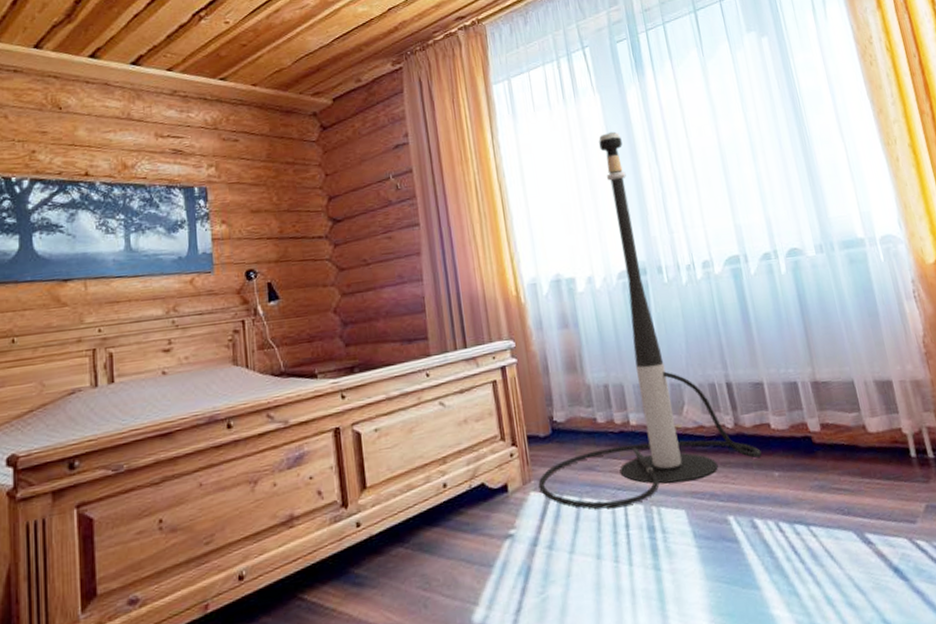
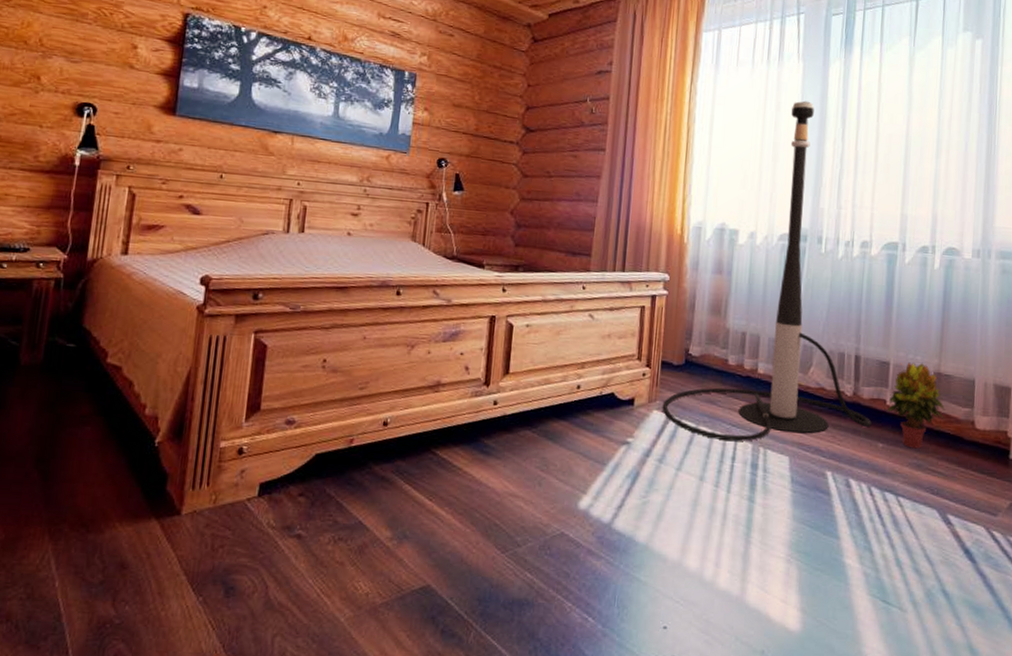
potted plant: none [772,374,834,470] -> present [886,362,946,449]

